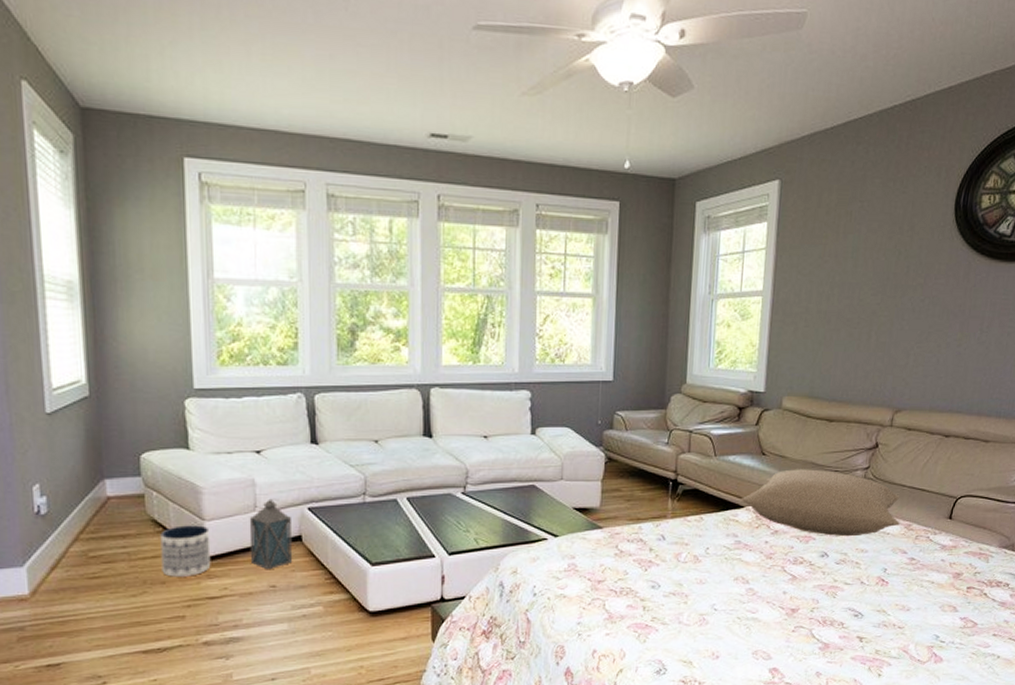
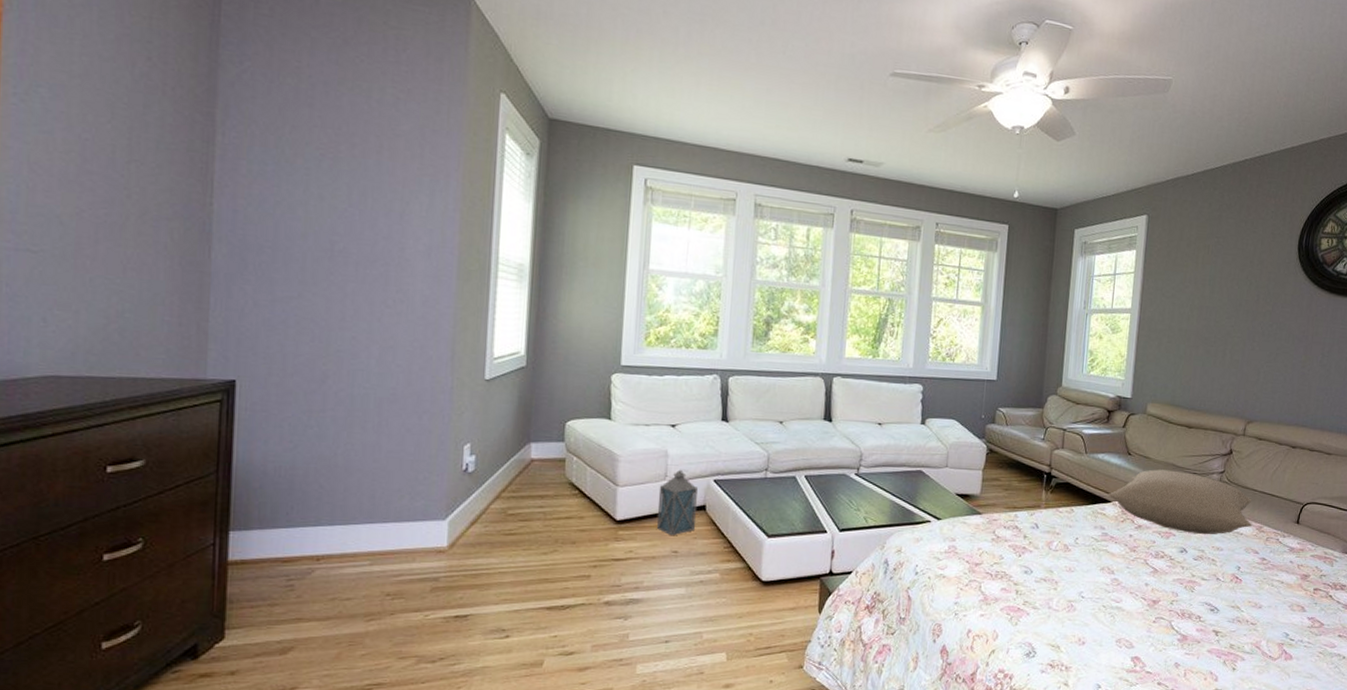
planter: present [160,525,211,577] -> none [573,489,622,538]

